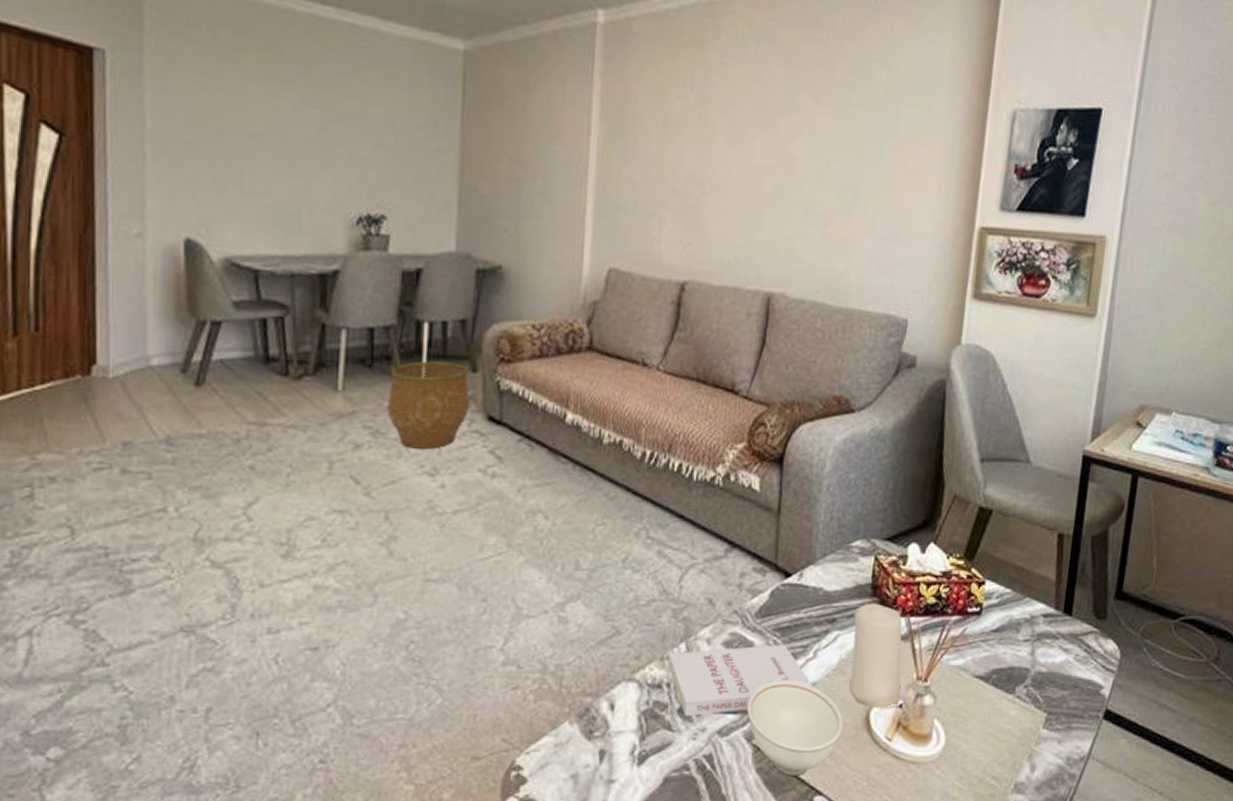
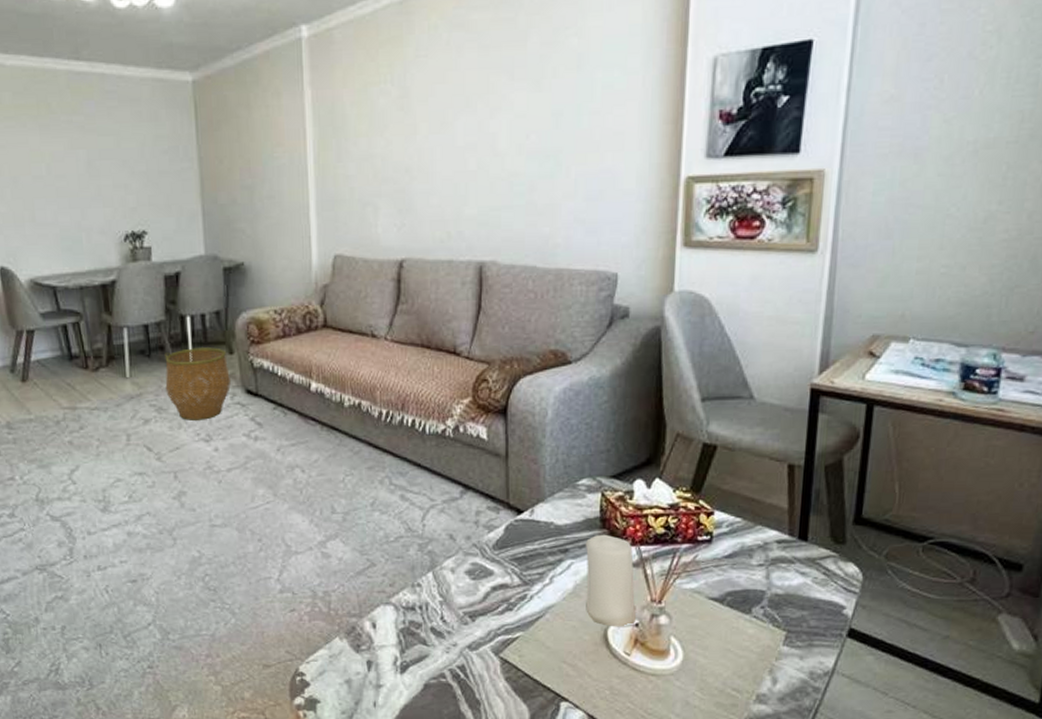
books: present [667,645,814,716] -> none [418,572,552,633]
bowl: present [746,680,843,777] -> none [492,603,582,685]

